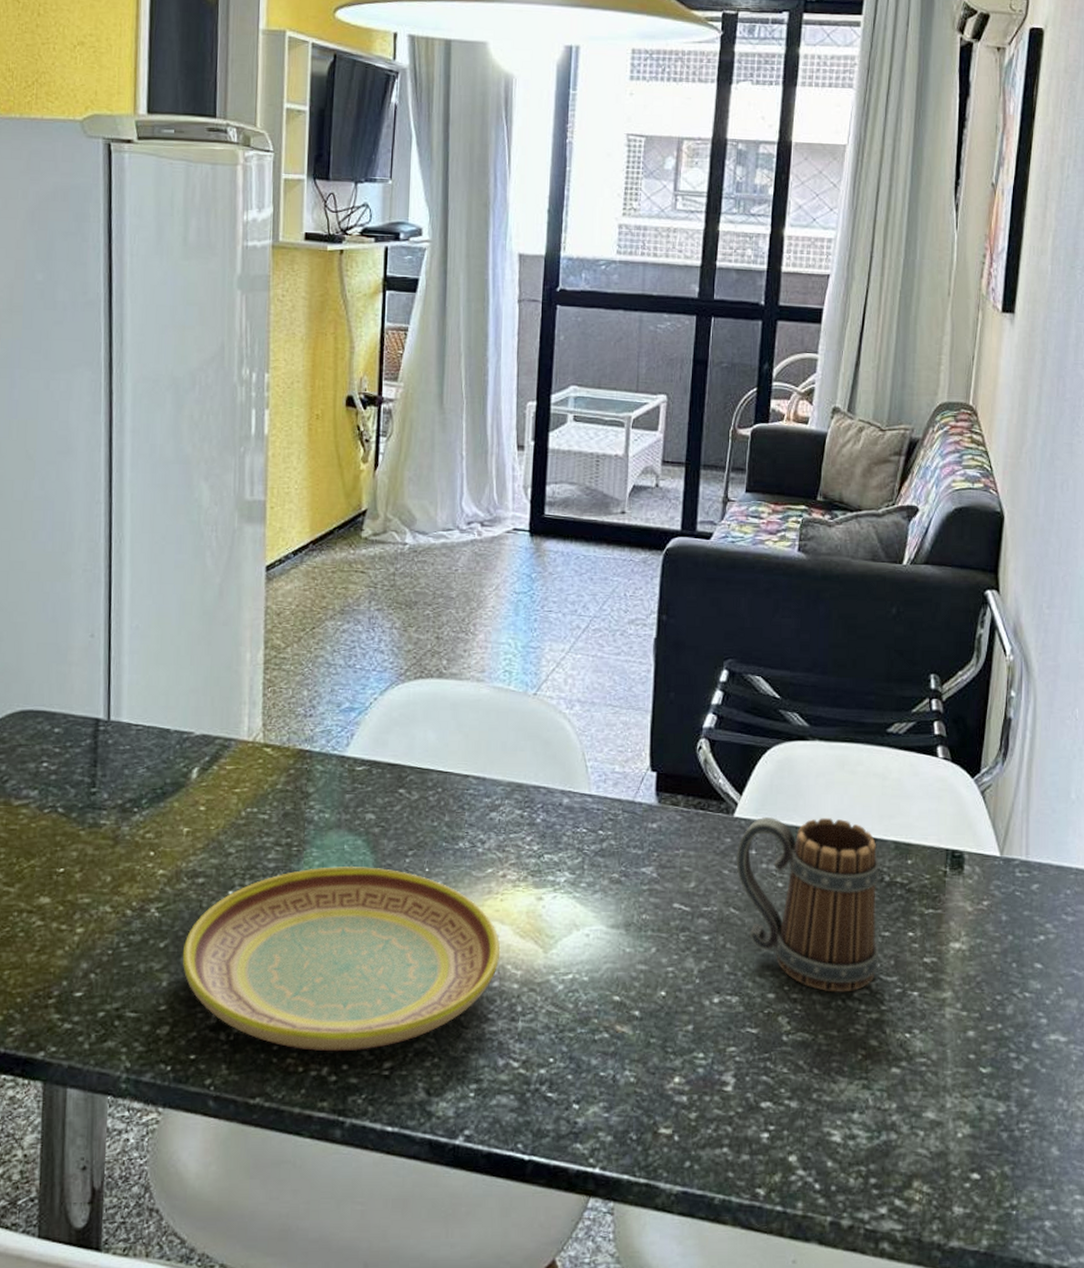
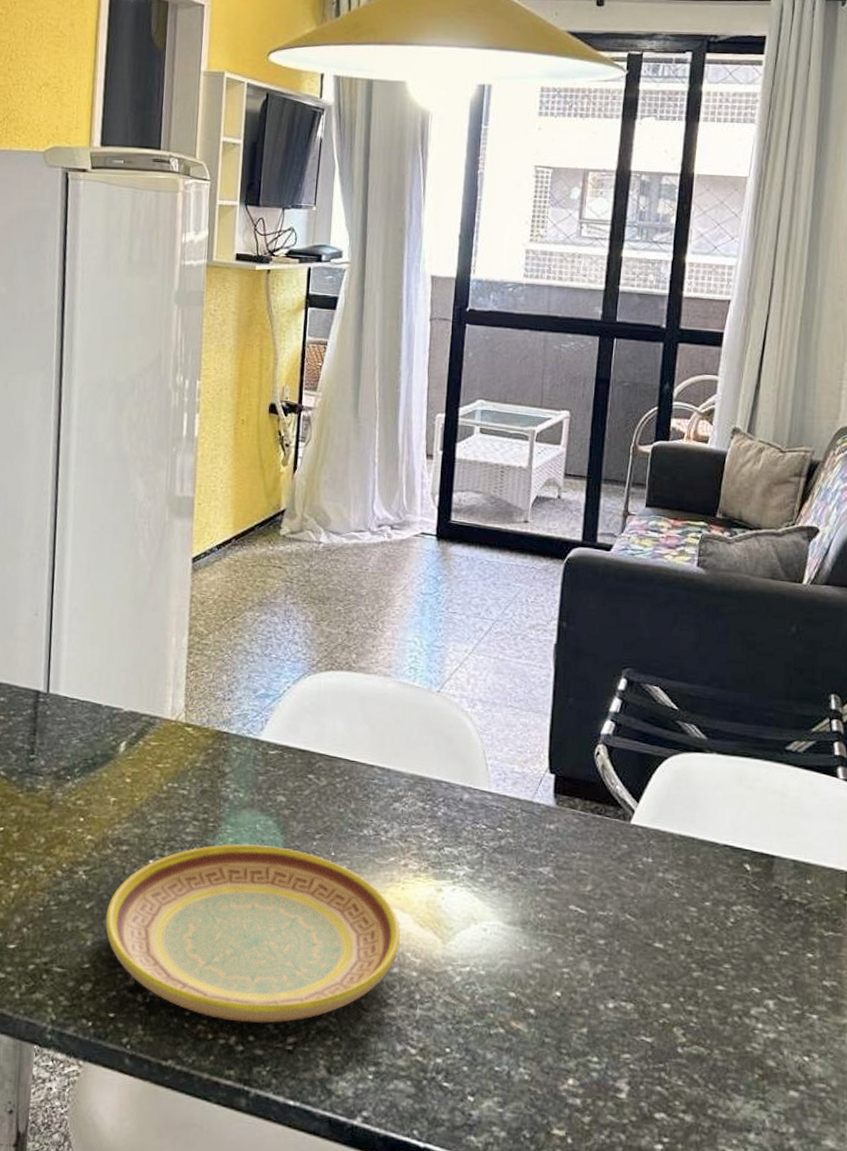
mug: present [736,817,879,992] -> none [632,826,777,1009]

